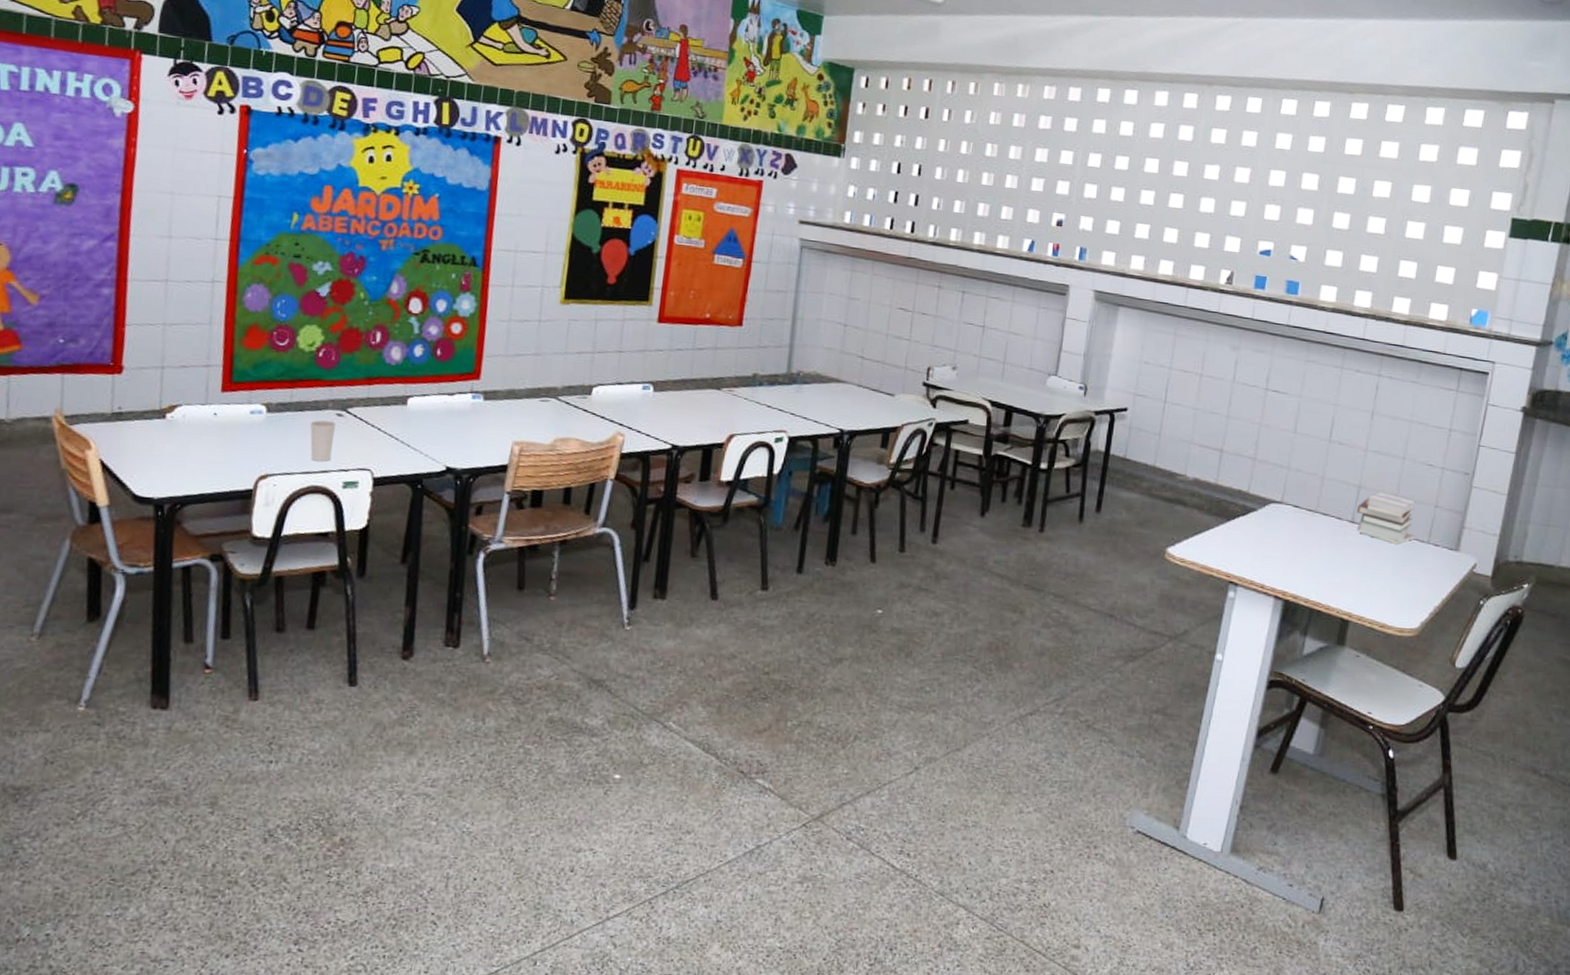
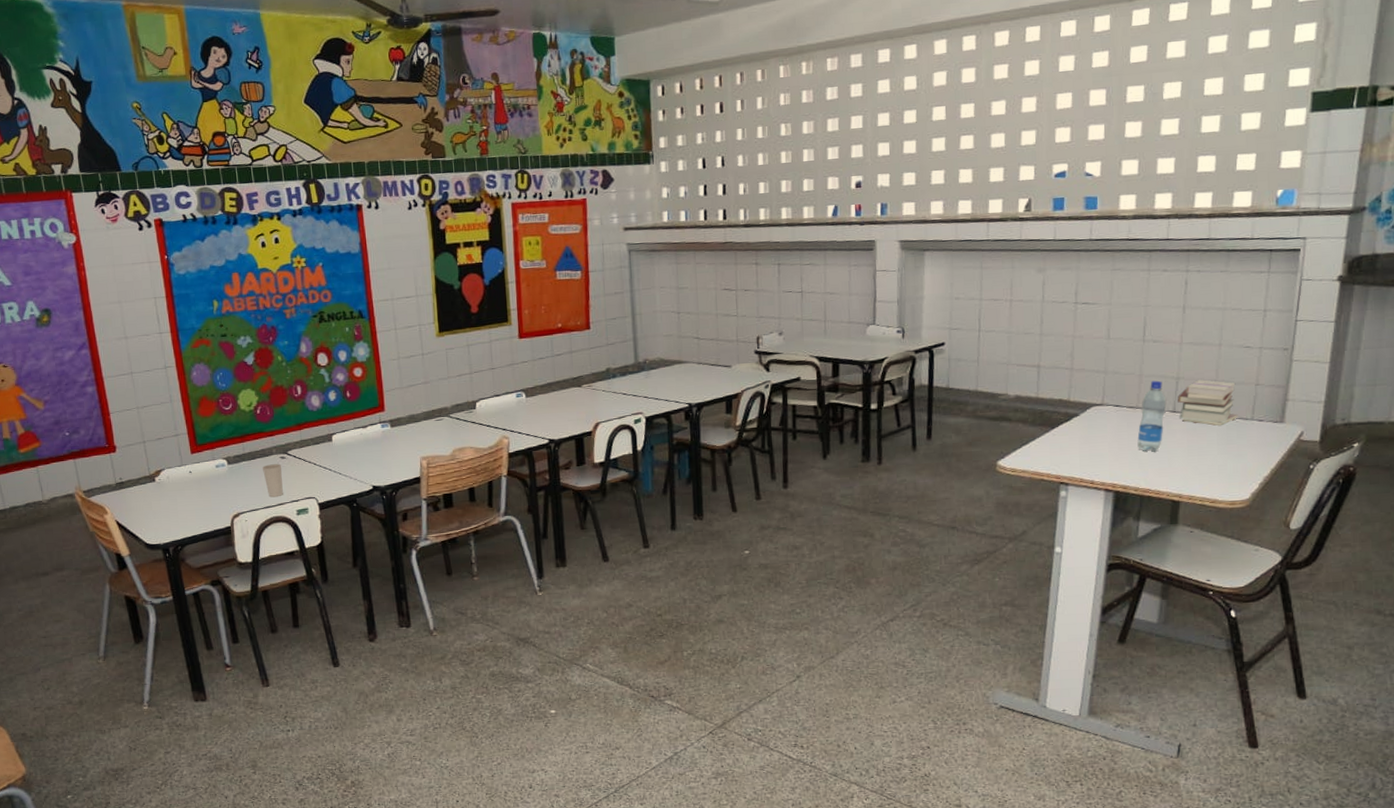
bottle: none [1312,485,1346,563] -> present [1137,380,1167,452]

